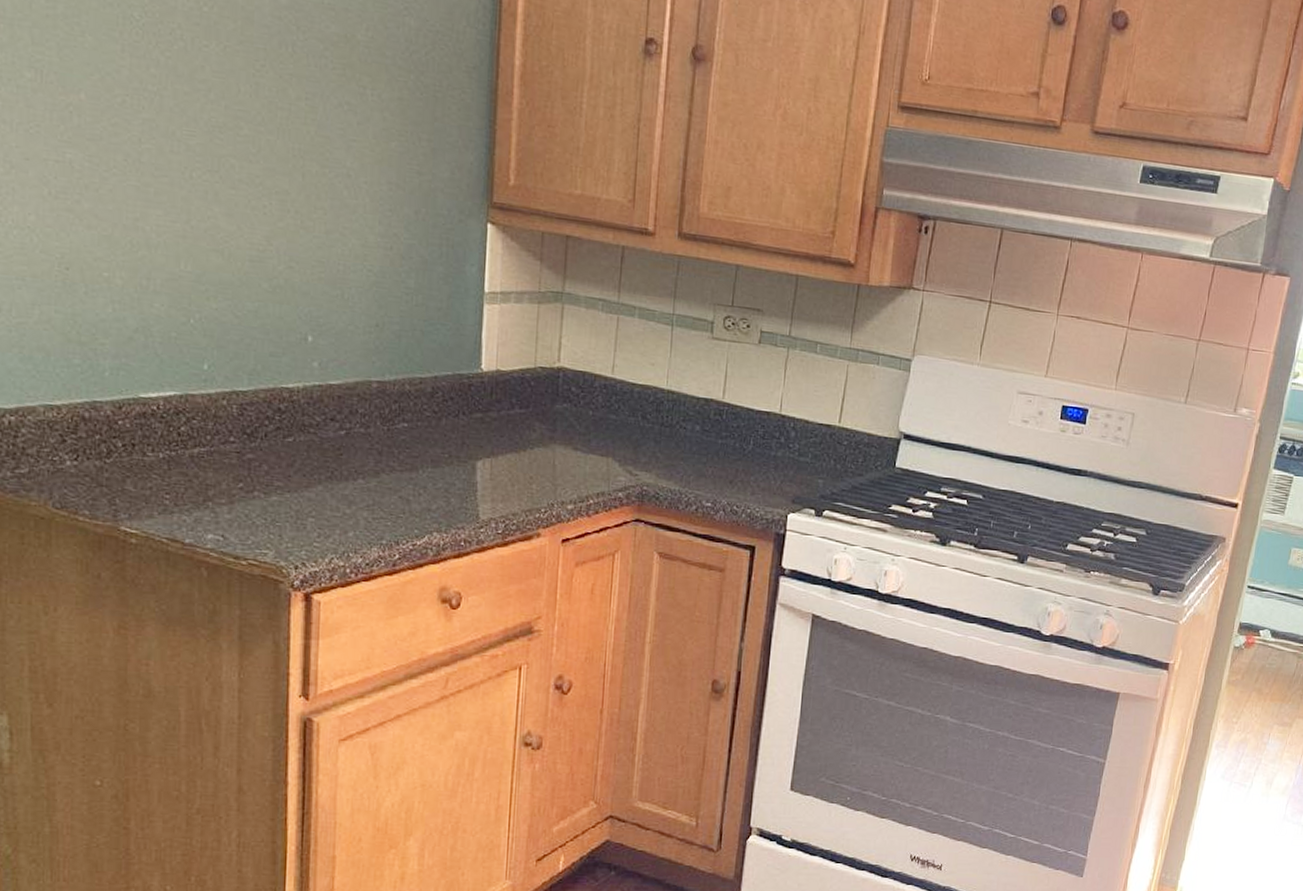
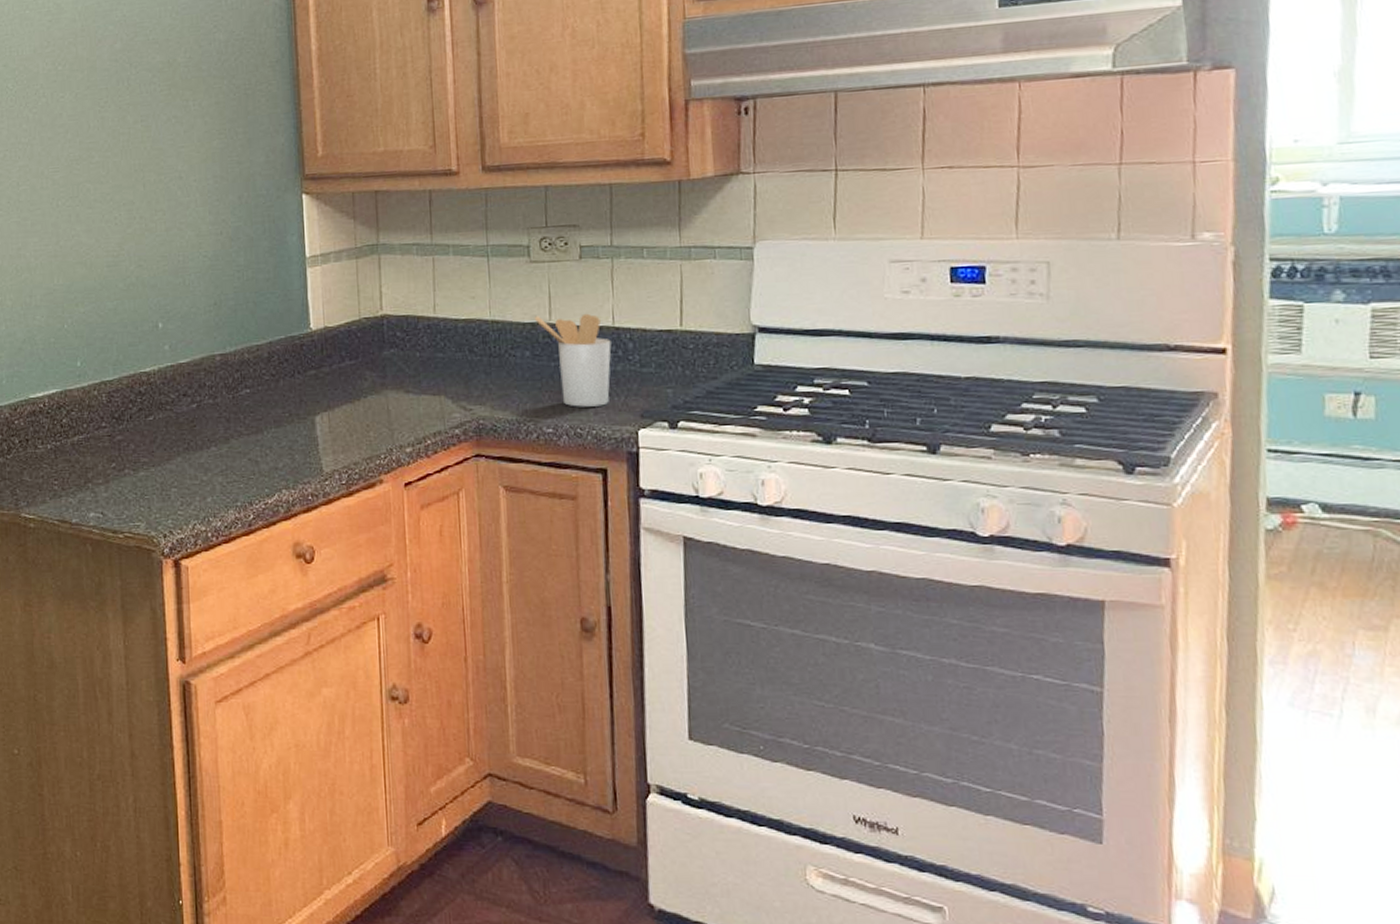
utensil holder: none [708,392,776,488] -> present [534,313,612,407]

